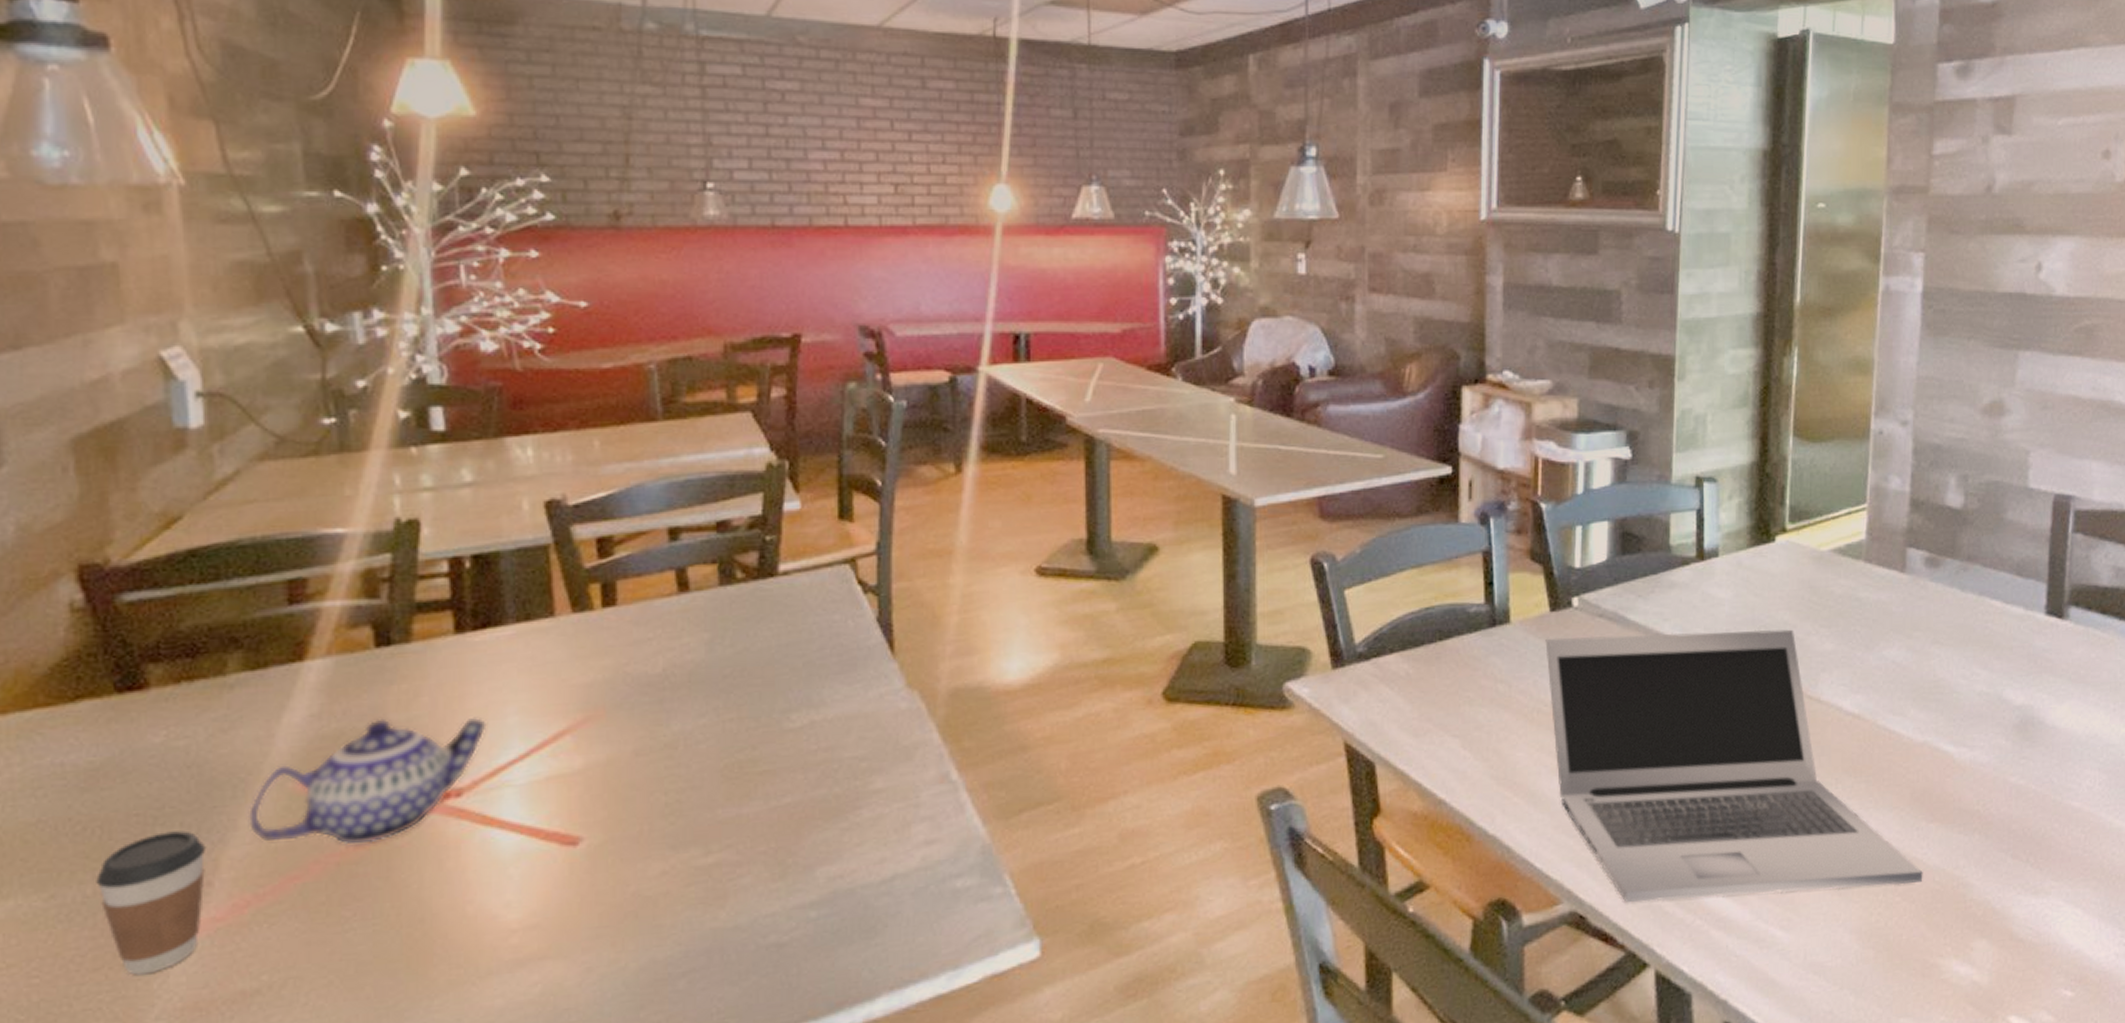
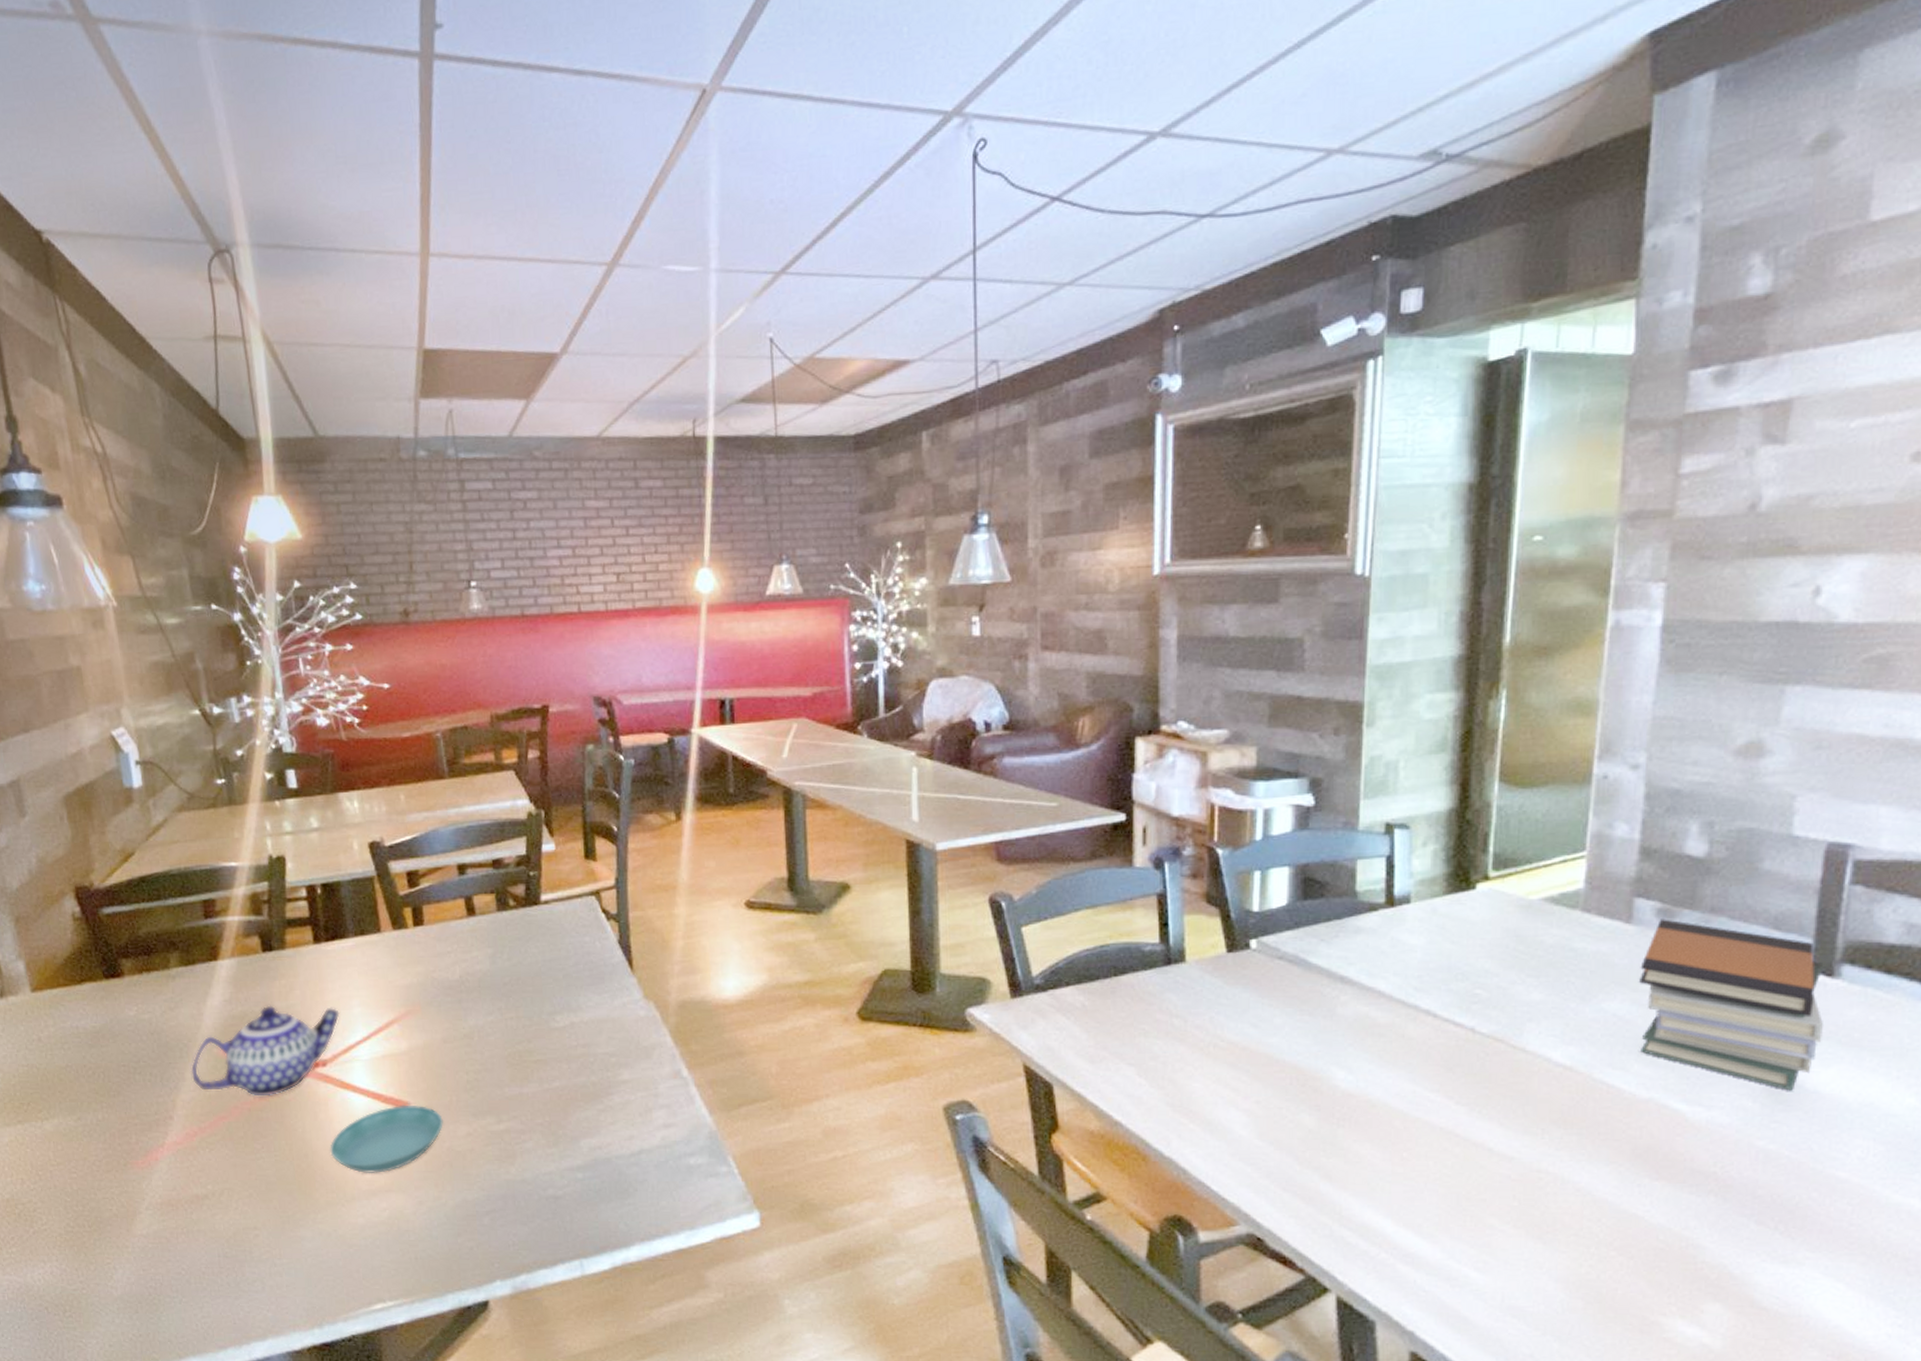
coffee cup: present [96,830,206,975] -> none [103,1079,168,1178]
saucer: none [459,840,628,937] -> present [330,1105,443,1173]
laptop: present [1545,629,1923,903] -> none [1222,977,1644,1240]
book stack: none [1913,567,2057,728] -> present [1639,919,1824,1091]

